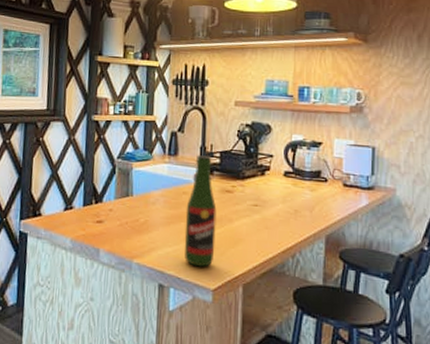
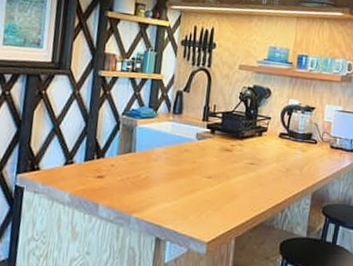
beer bottle: present [184,155,217,267] -> none [182,114,216,221]

